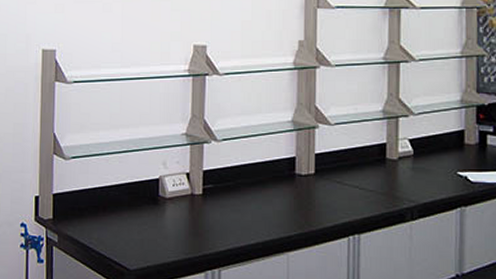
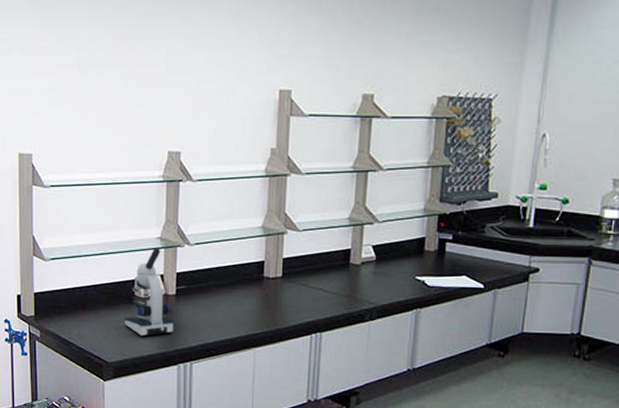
microscope: none [148,144,200,241] -> present [124,248,173,337]

